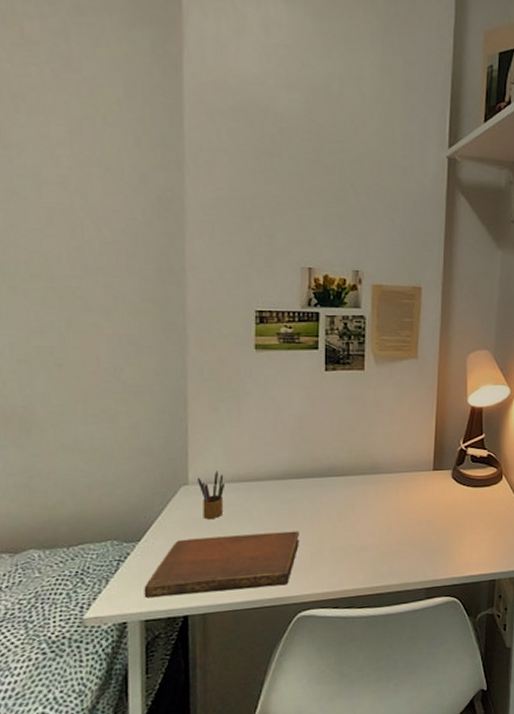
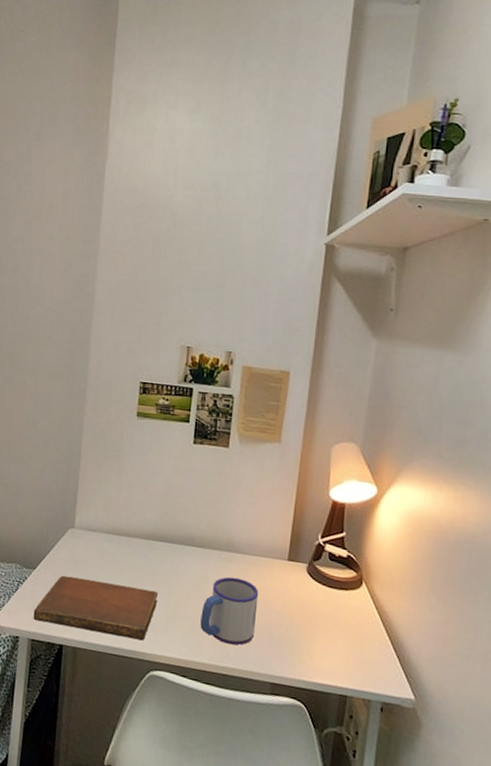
pencil box: present [198,470,226,519] -> none [82,520,103,563]
mug: none [349,497,407,564] -> present [200,577,259,645]

